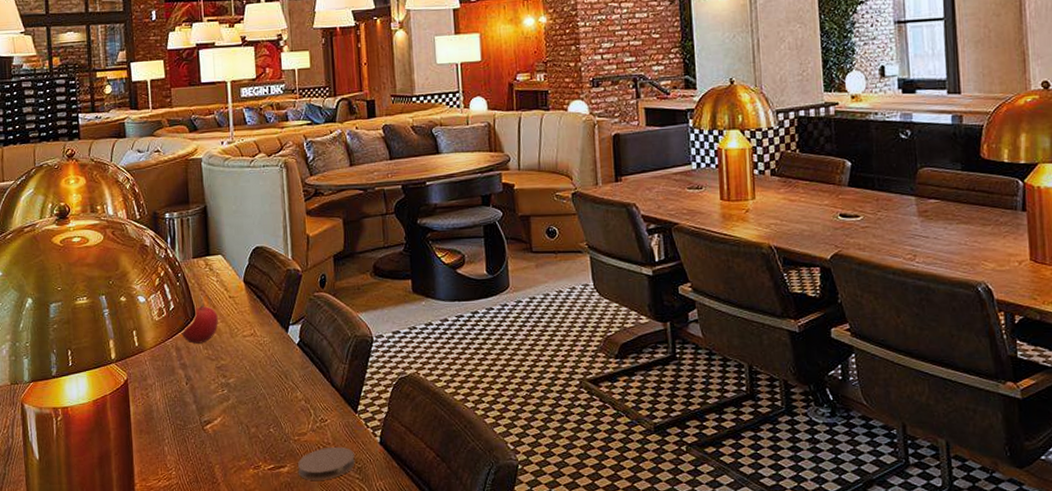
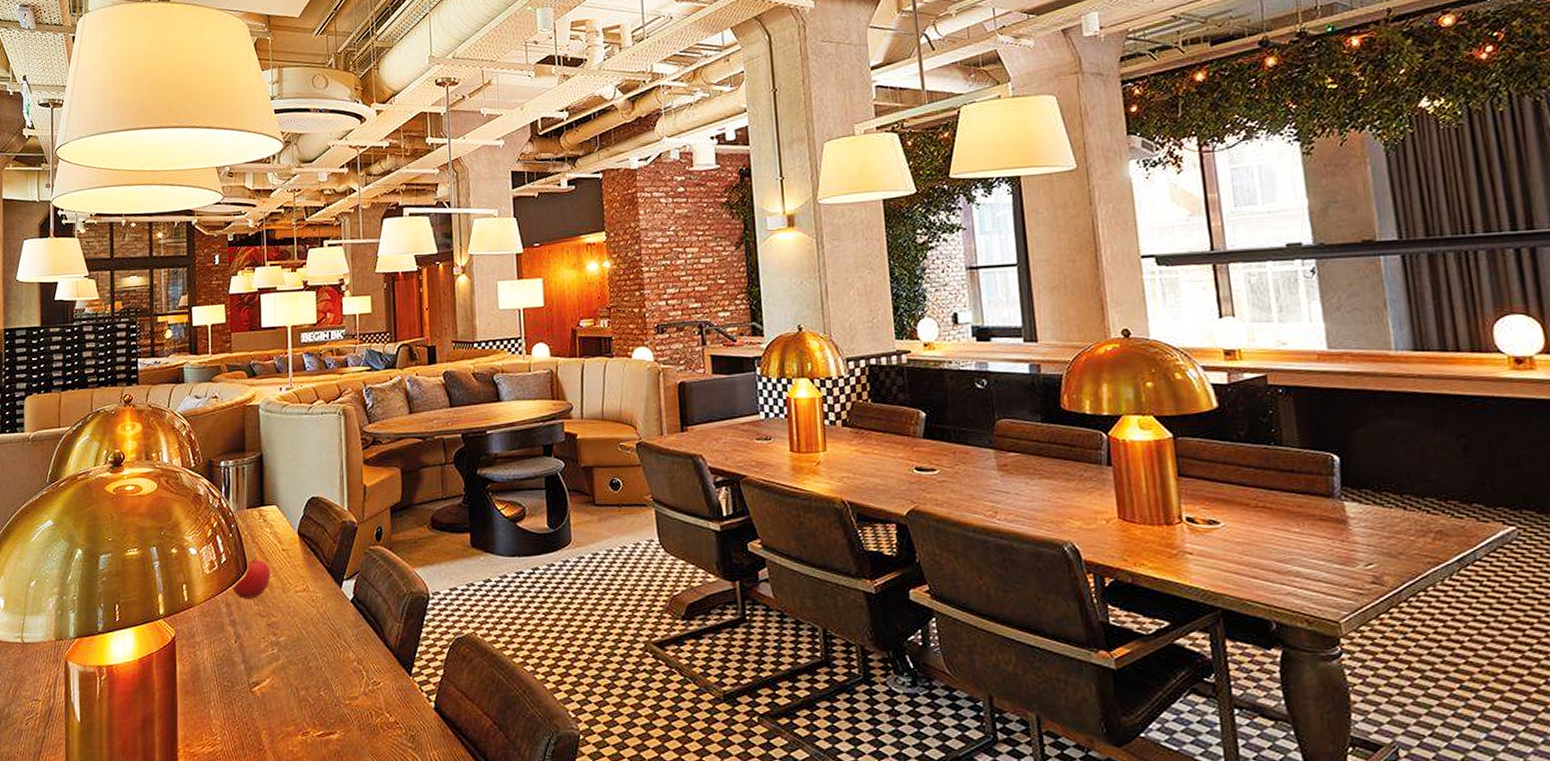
coaster: present [297,446,355,480] -> none [347,712,408,749]

